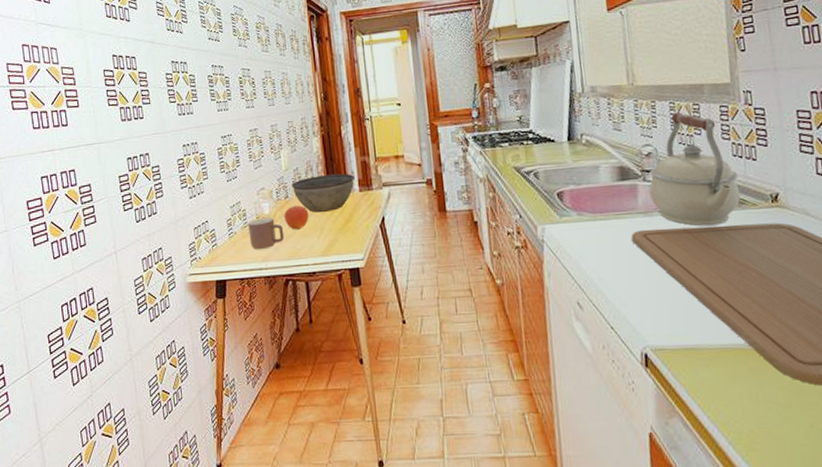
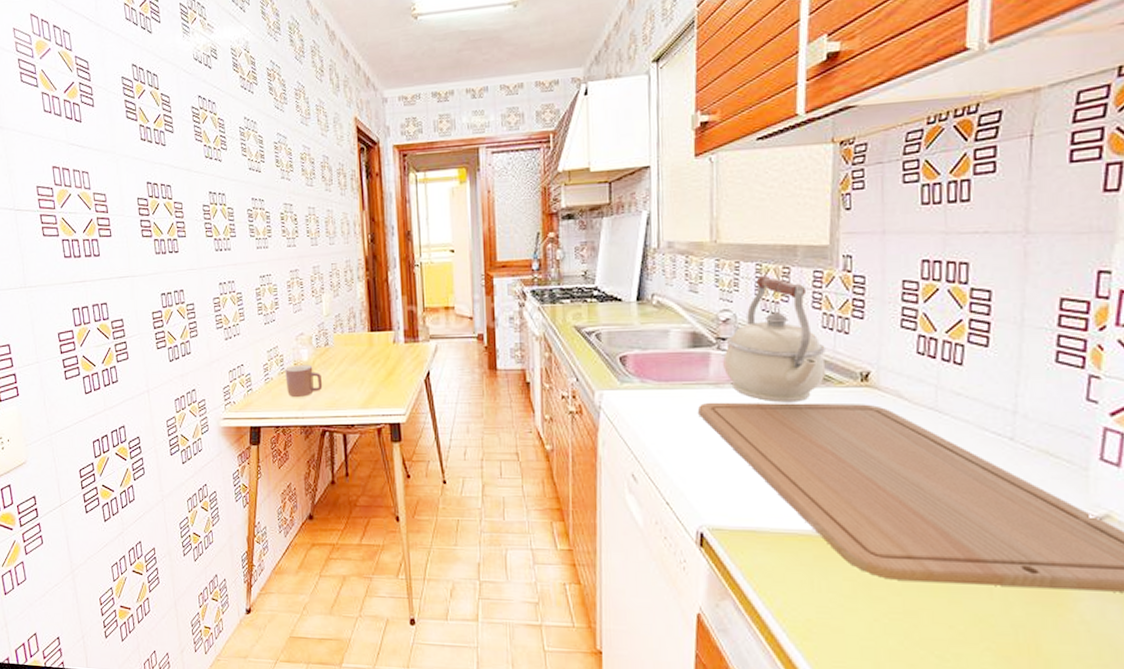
fruit: present [284,205,309,230] -> none [324,354,350,380]
bowl: present [291,173,354,213] -> none [332,323,400,364]

